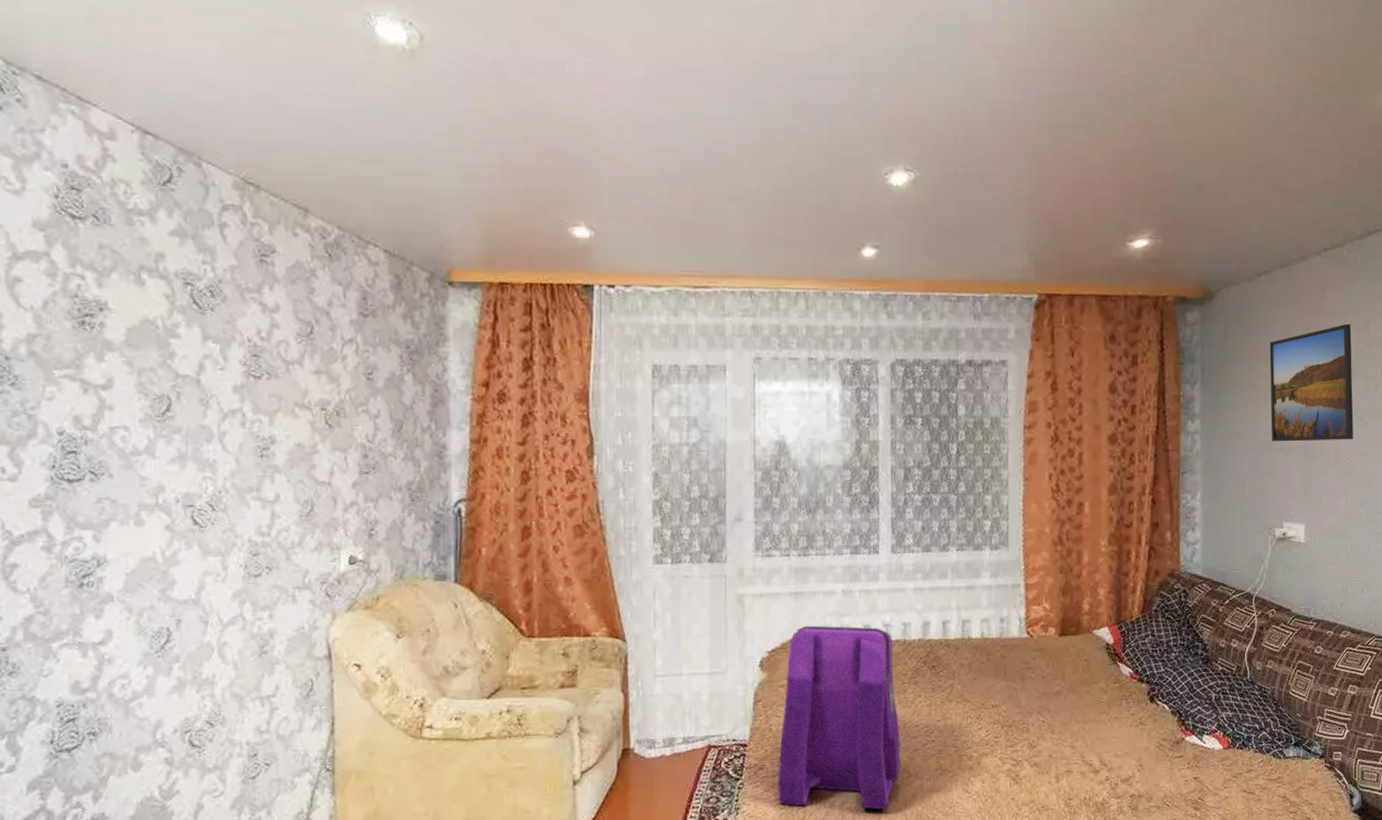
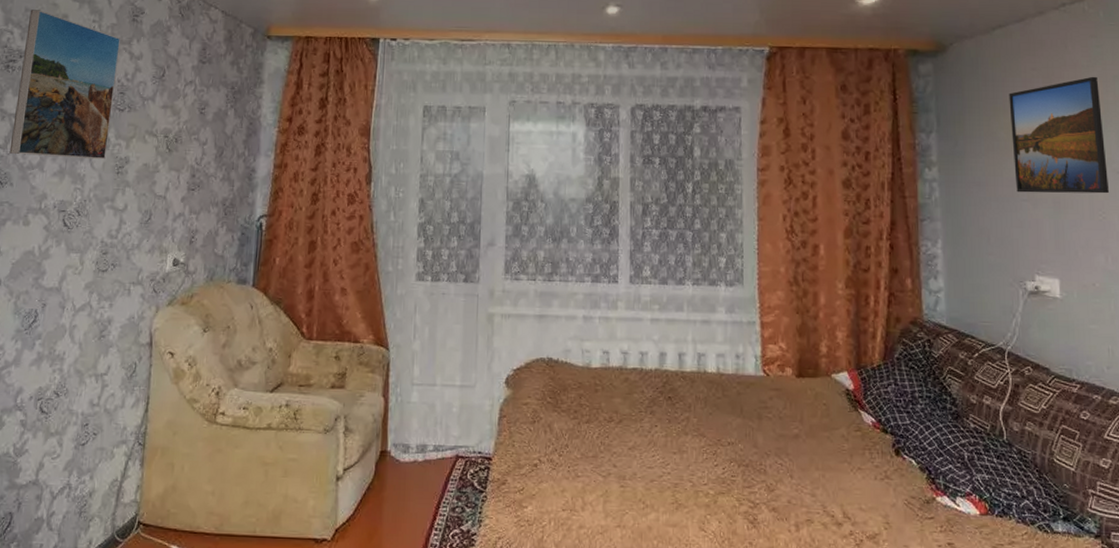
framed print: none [101,246,246,441] -> present [9,10,120,160]
backpack: present [778,625,900,810] -> none [518,347,637,539]

